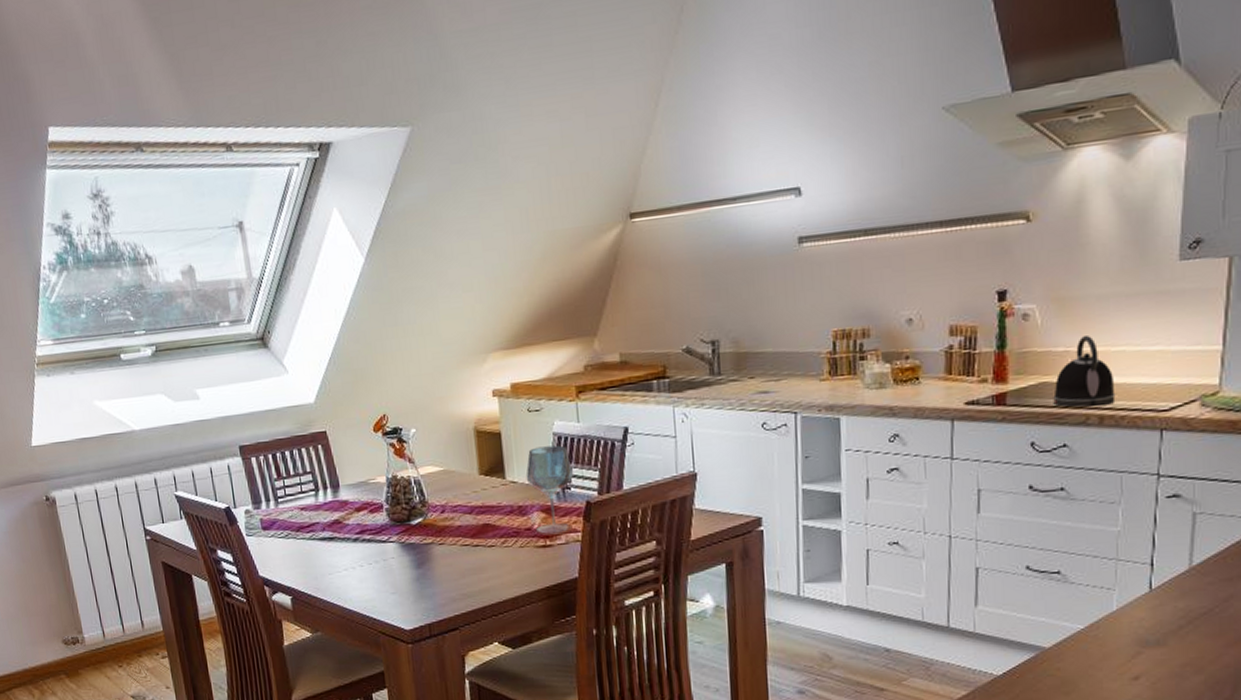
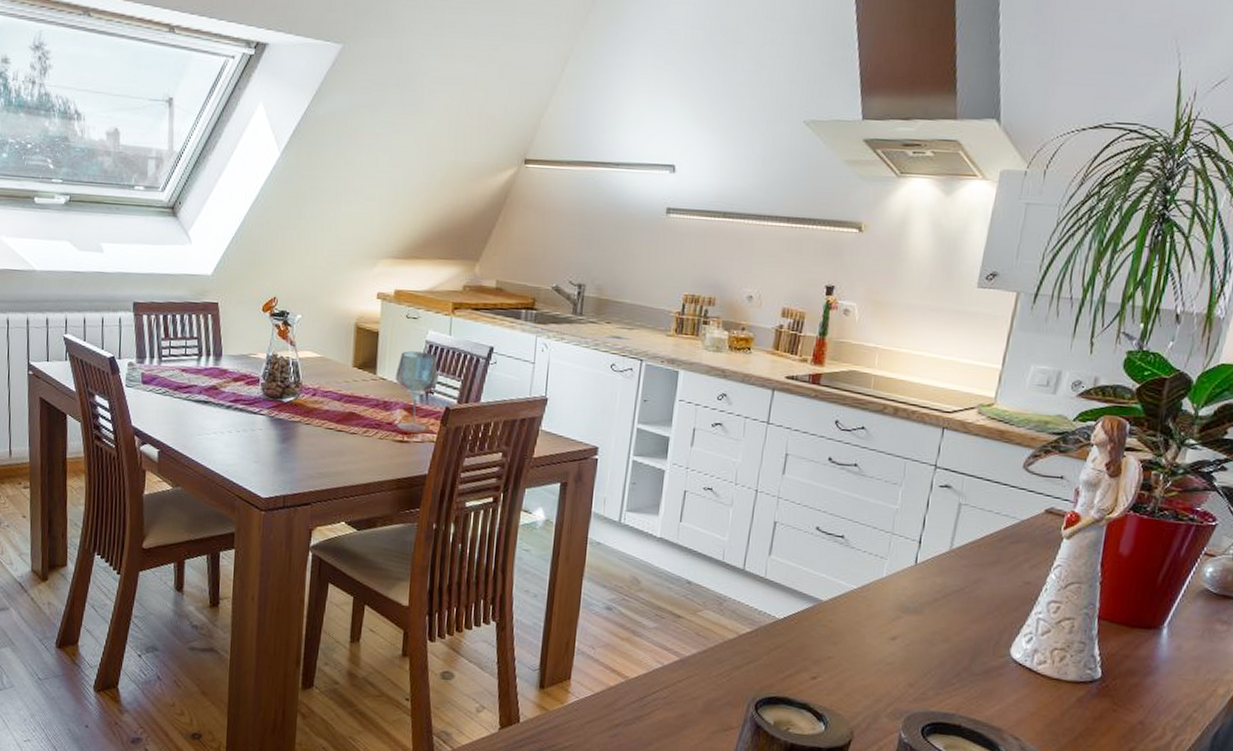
kettle: present [1053,336,1116,408] -> none [859,337,911,399]

